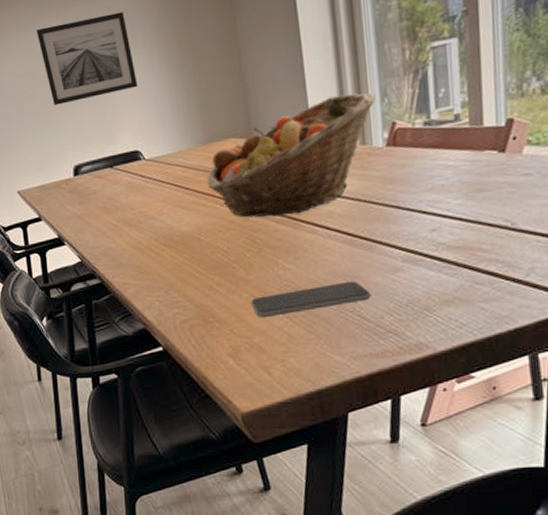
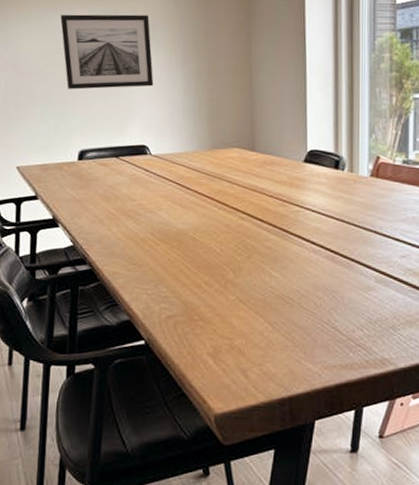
fruit basket: present [207,93,376,218] -> none [208,125,365,226]
smartphone: present [250,281,371,318] -> none [236,294,346,322]

